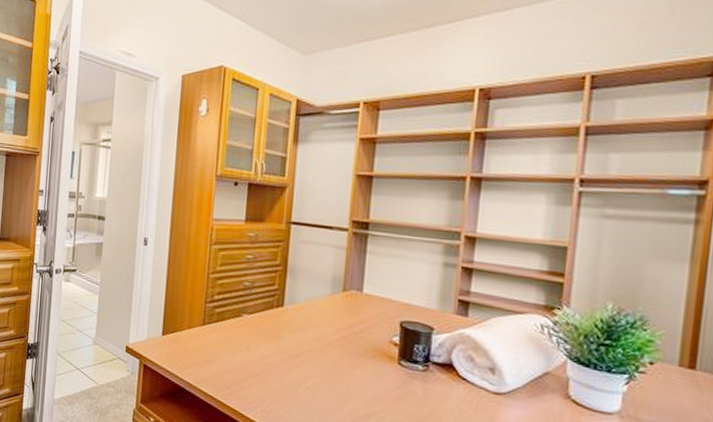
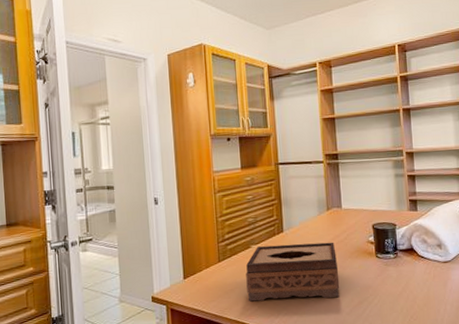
tissue box: none [229,317,346,402] -> present [246,242,340,302]

